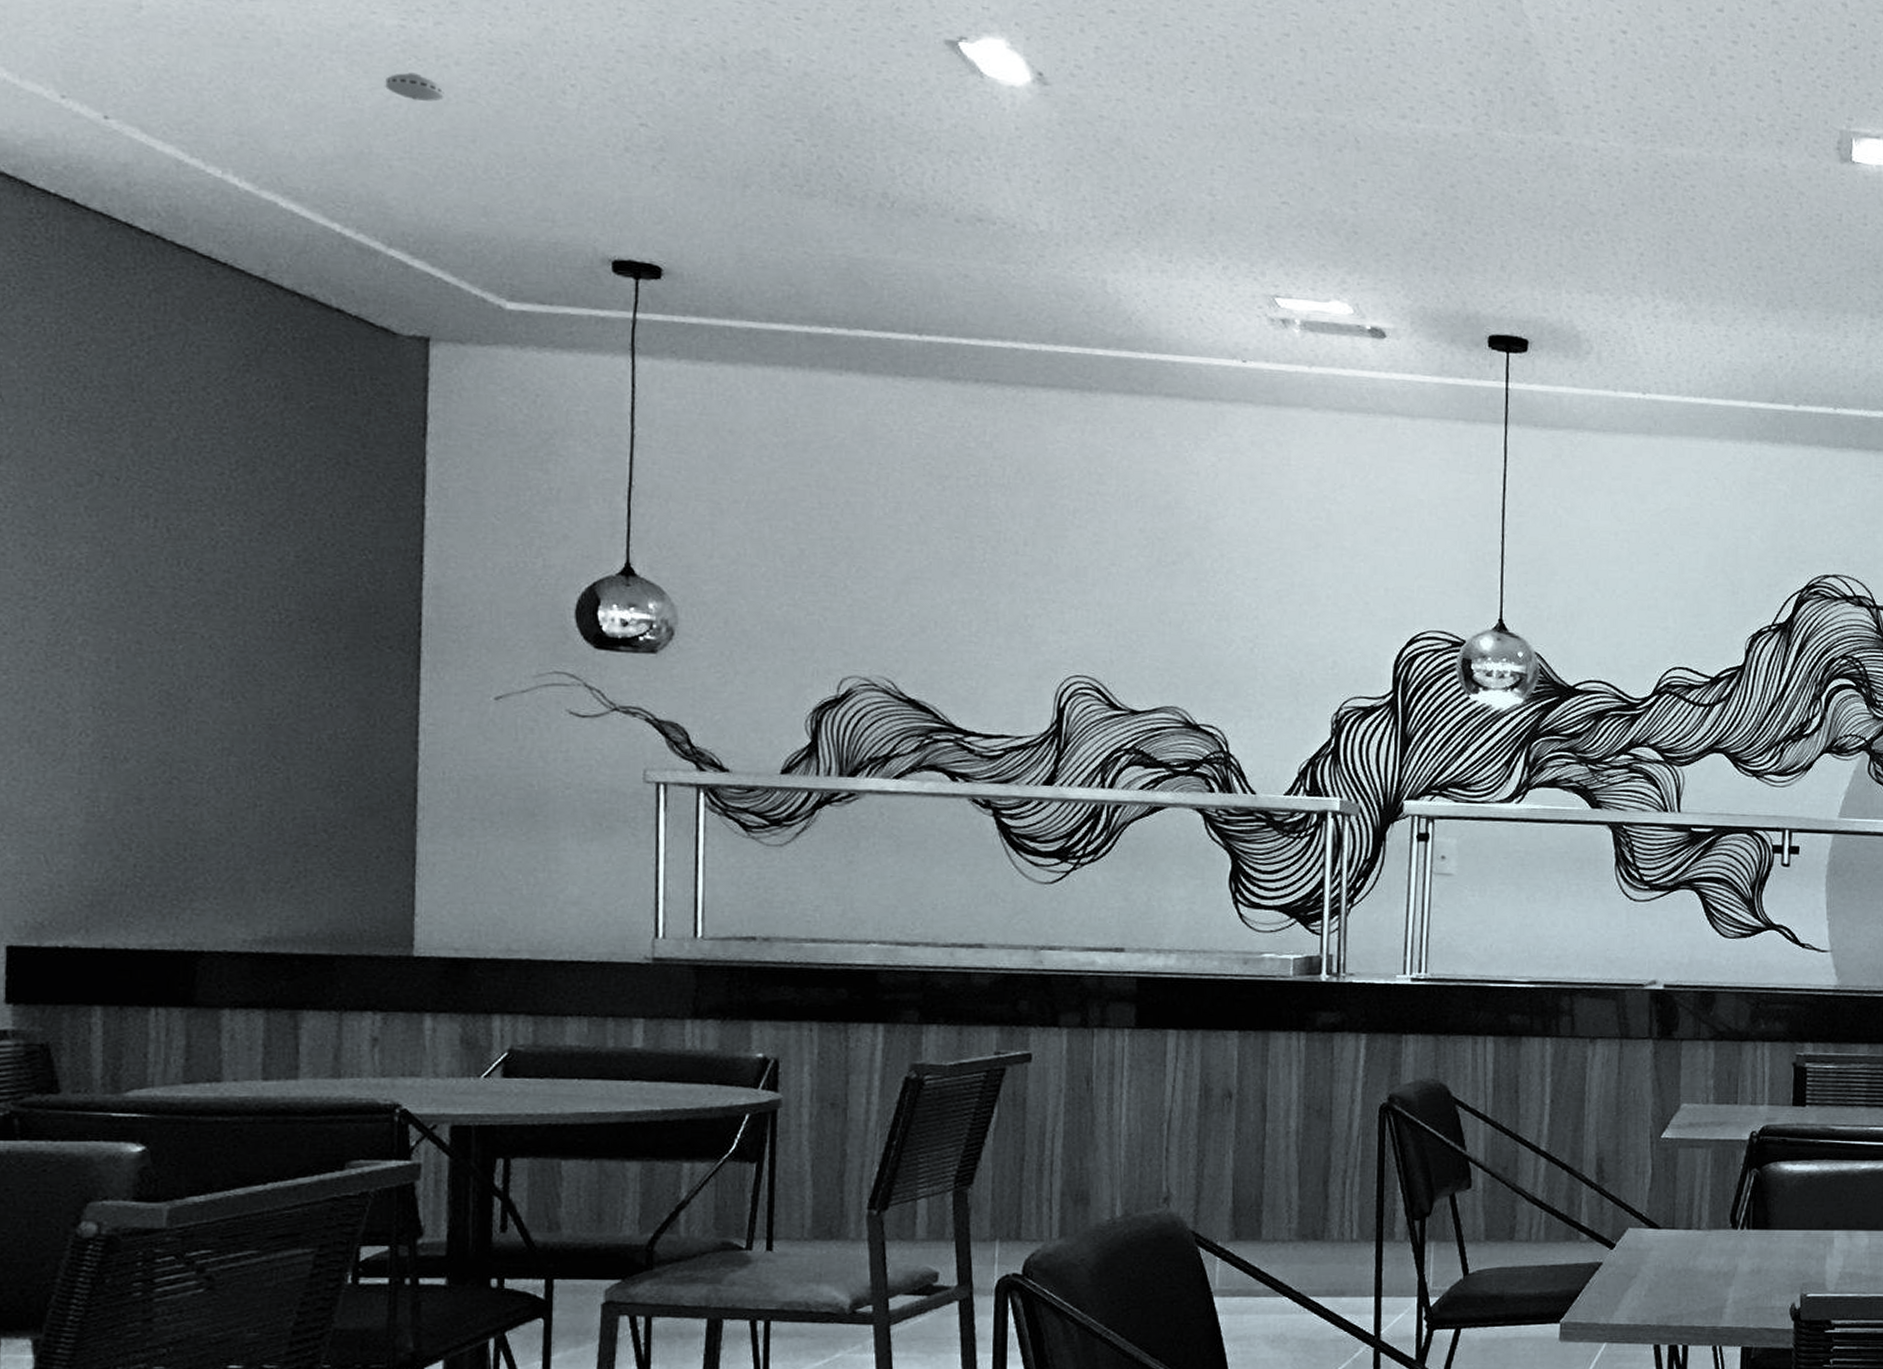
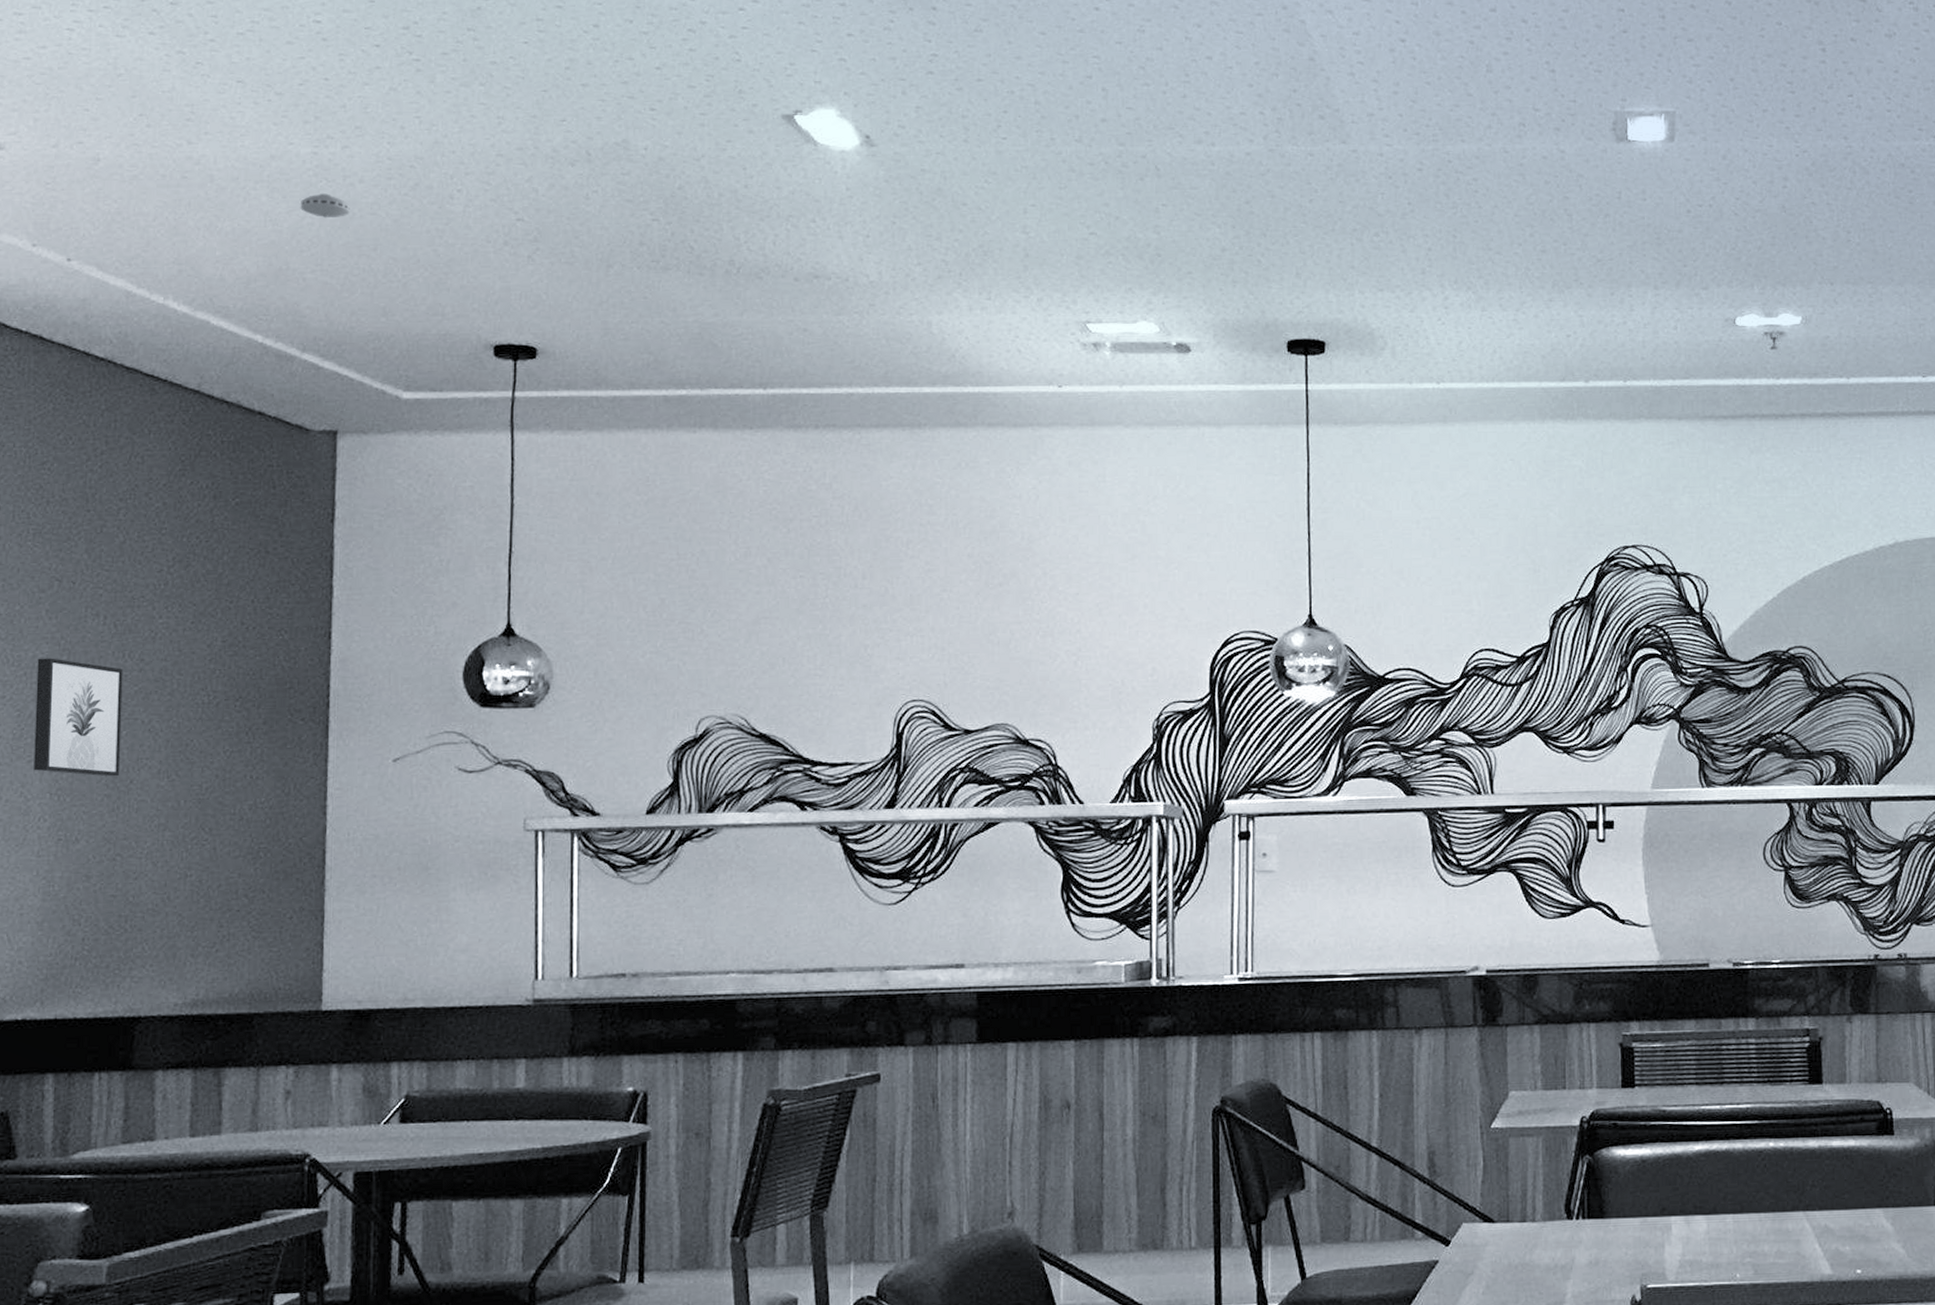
wall art: none [72,558,179,694] -> present [33,658,123,777]

